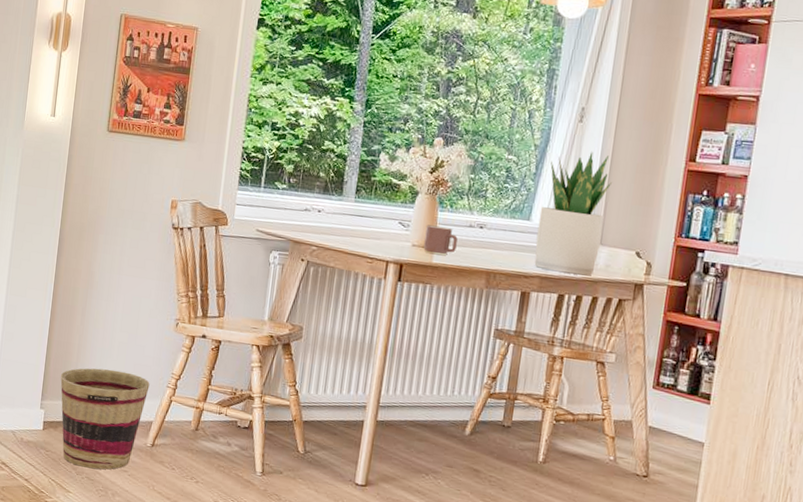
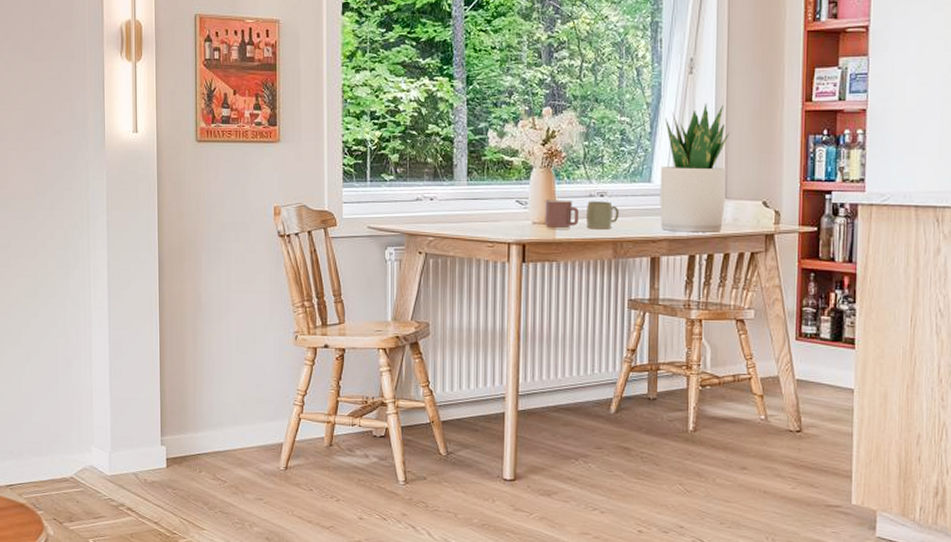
basket: present [60,368,150,470] -> none [179,394,275,502]
mug: none [463,231,497,261] -> present [587,201,619,230]

